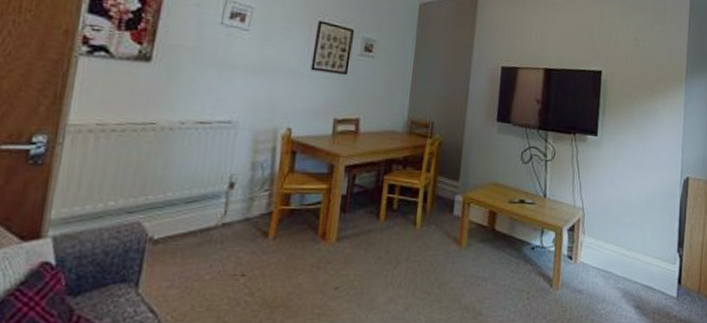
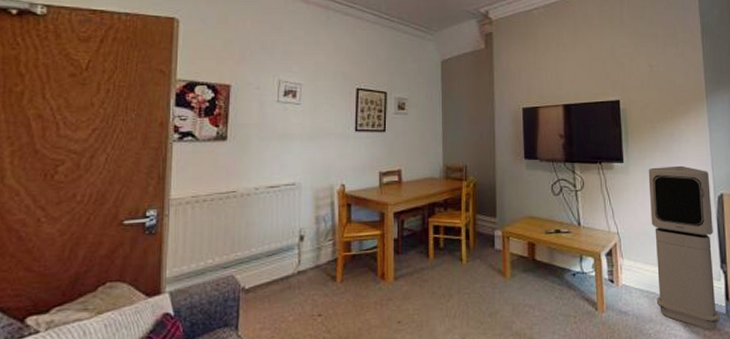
air purifier: none [611,144,678,313] -> present [648,165,720,330]

